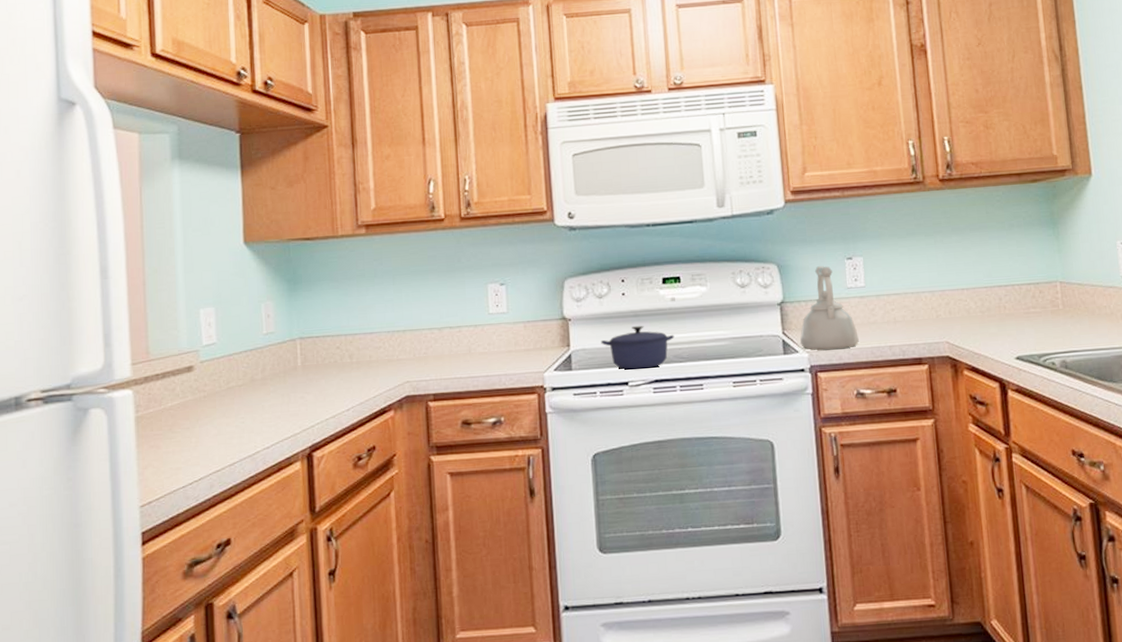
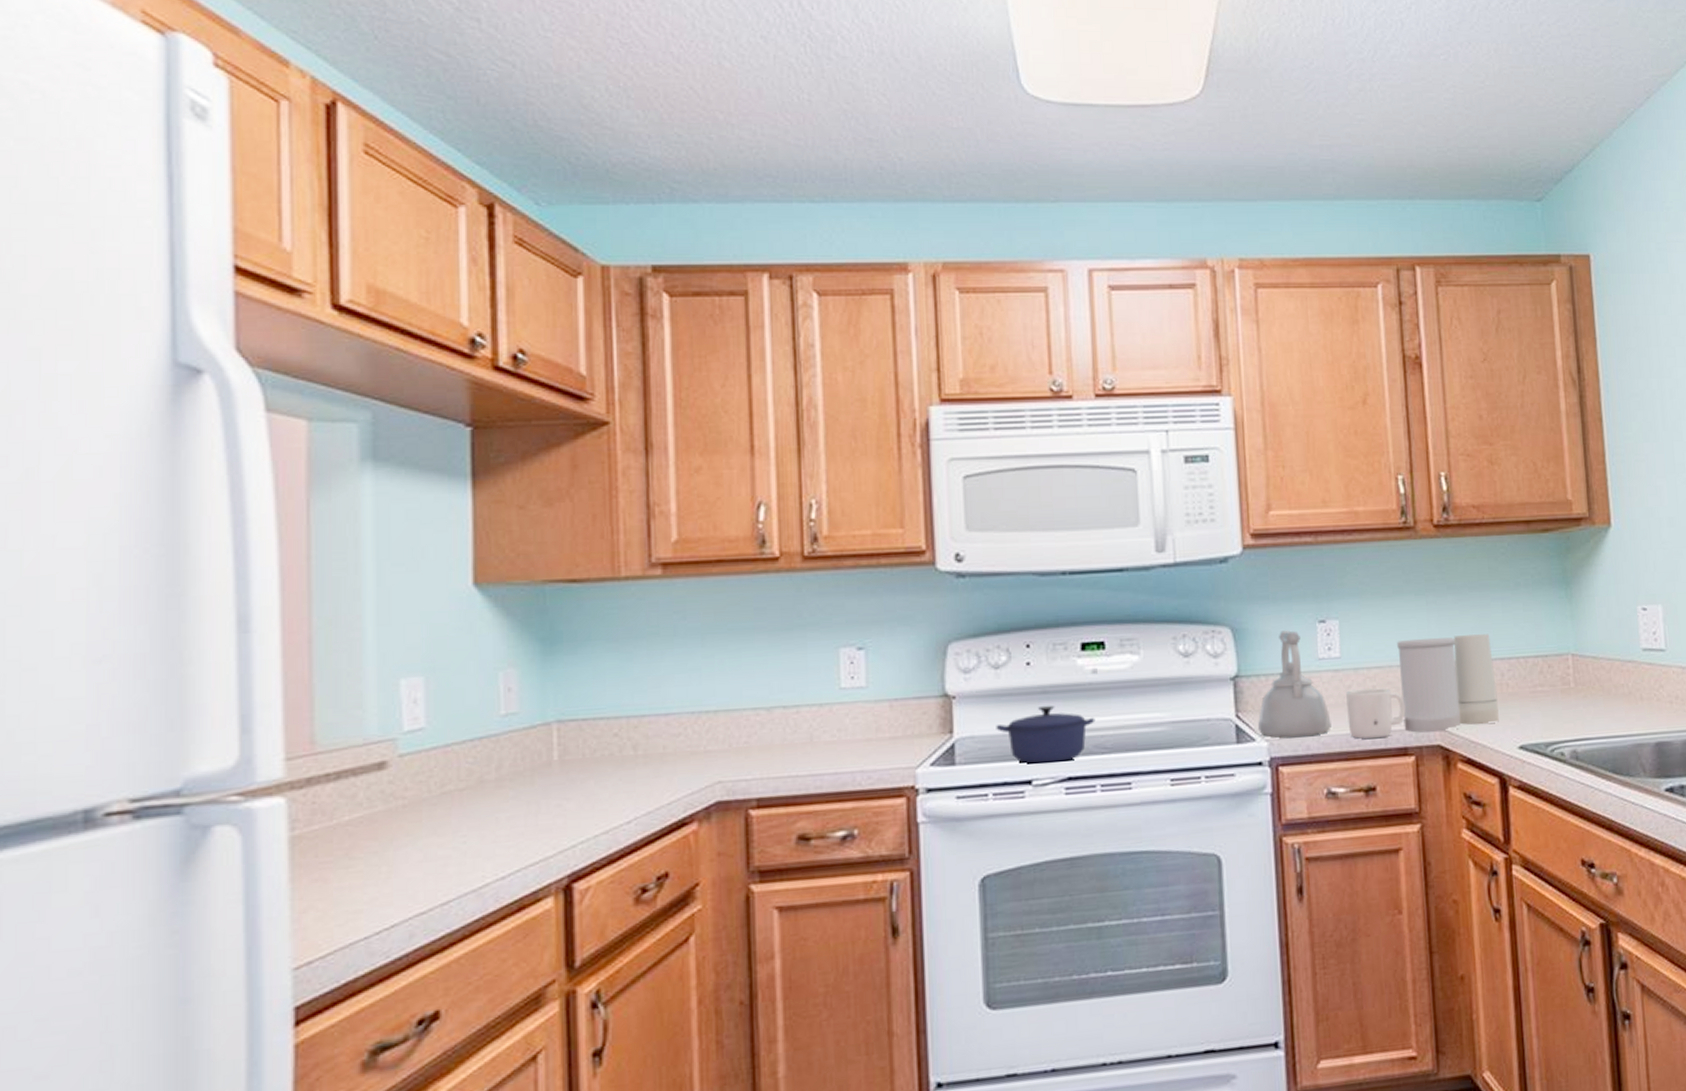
mug: none [870,310,920,351] -> present [1346,688,1406,739]
canister: none [911,269,965,347] -> present [1397,637,1460,734]
canister: none [958,266,998,340] -> present [1454,634,1499,726]

